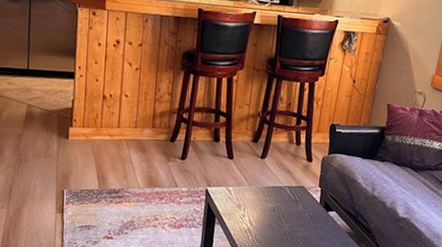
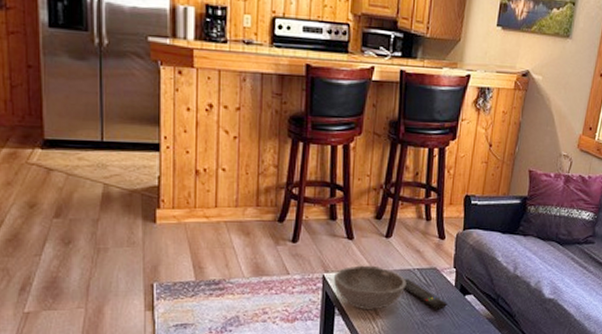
bowl: none [215,181,277,221] -> present [334,265,405,310]
remote control: none [275,195,312,223] -> present [404,279,447,310]

